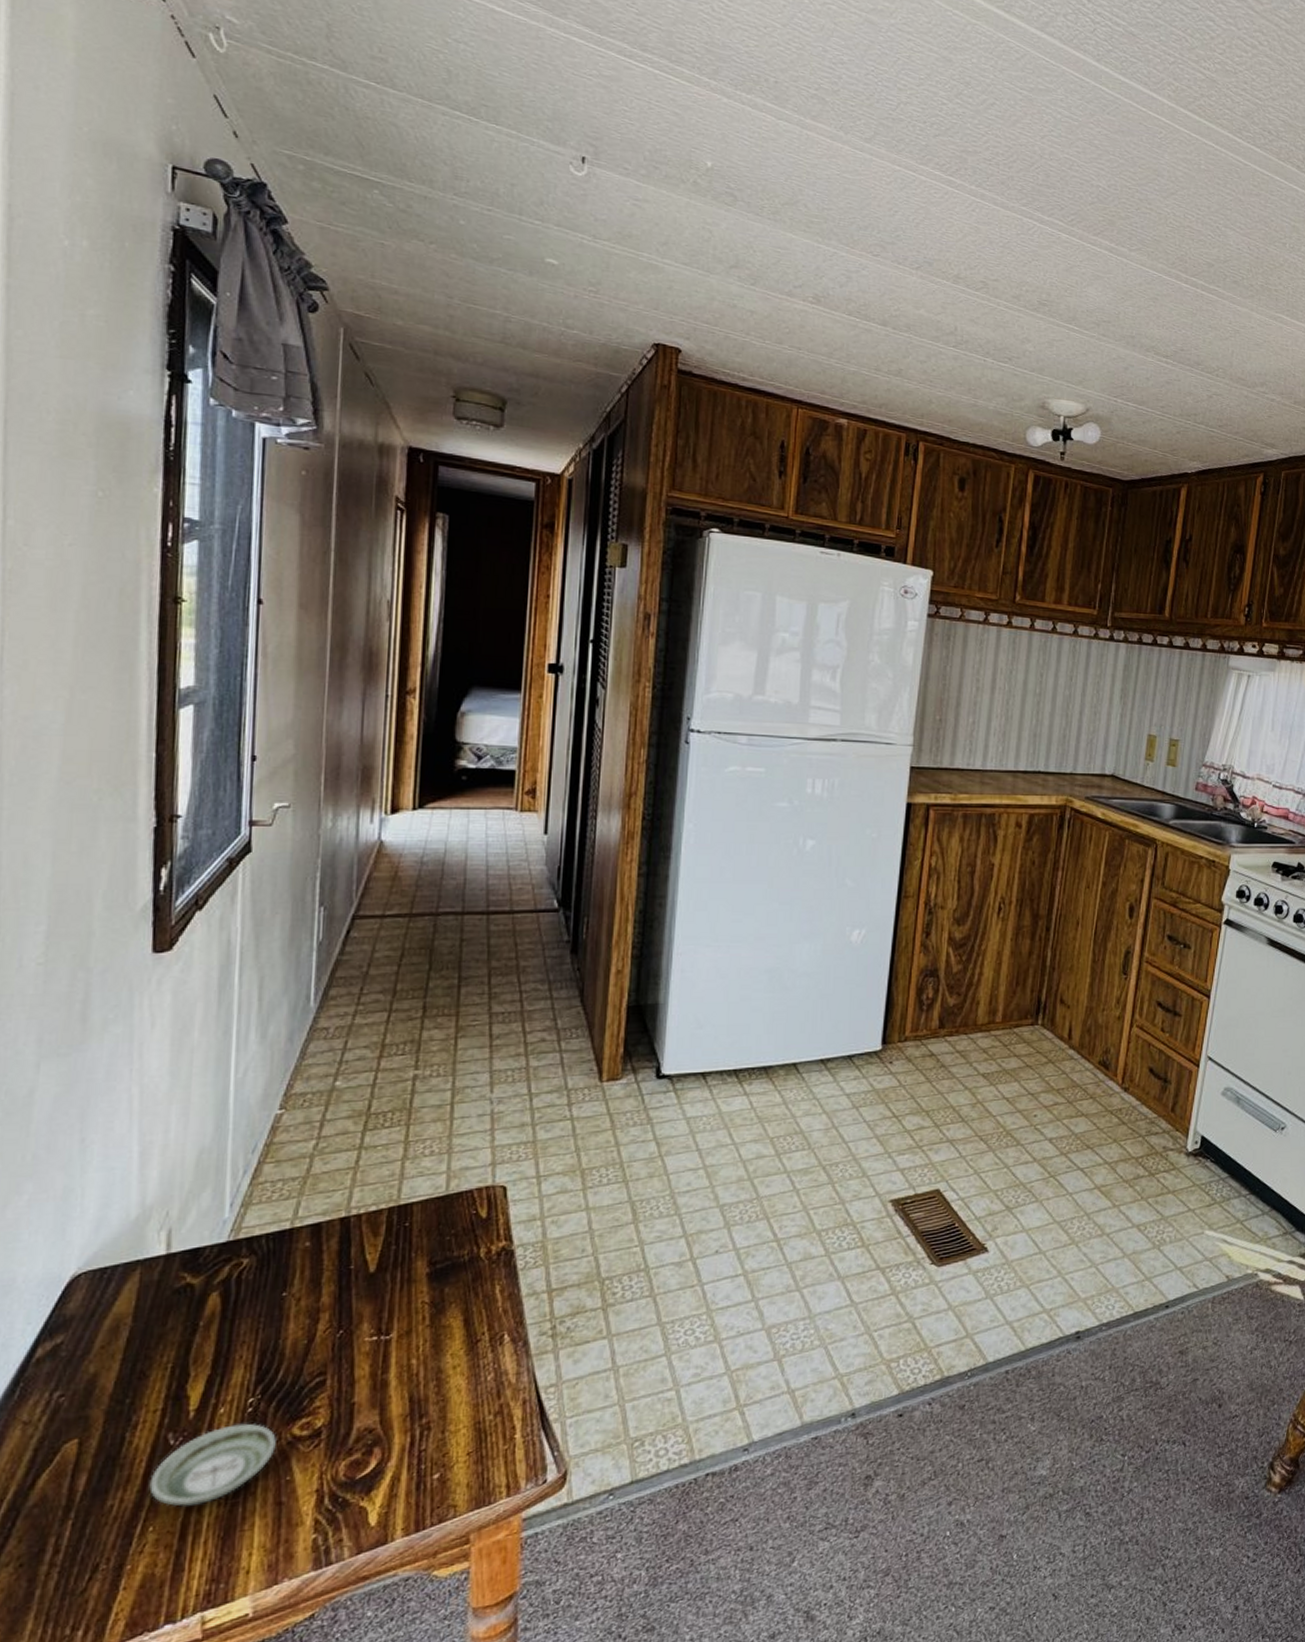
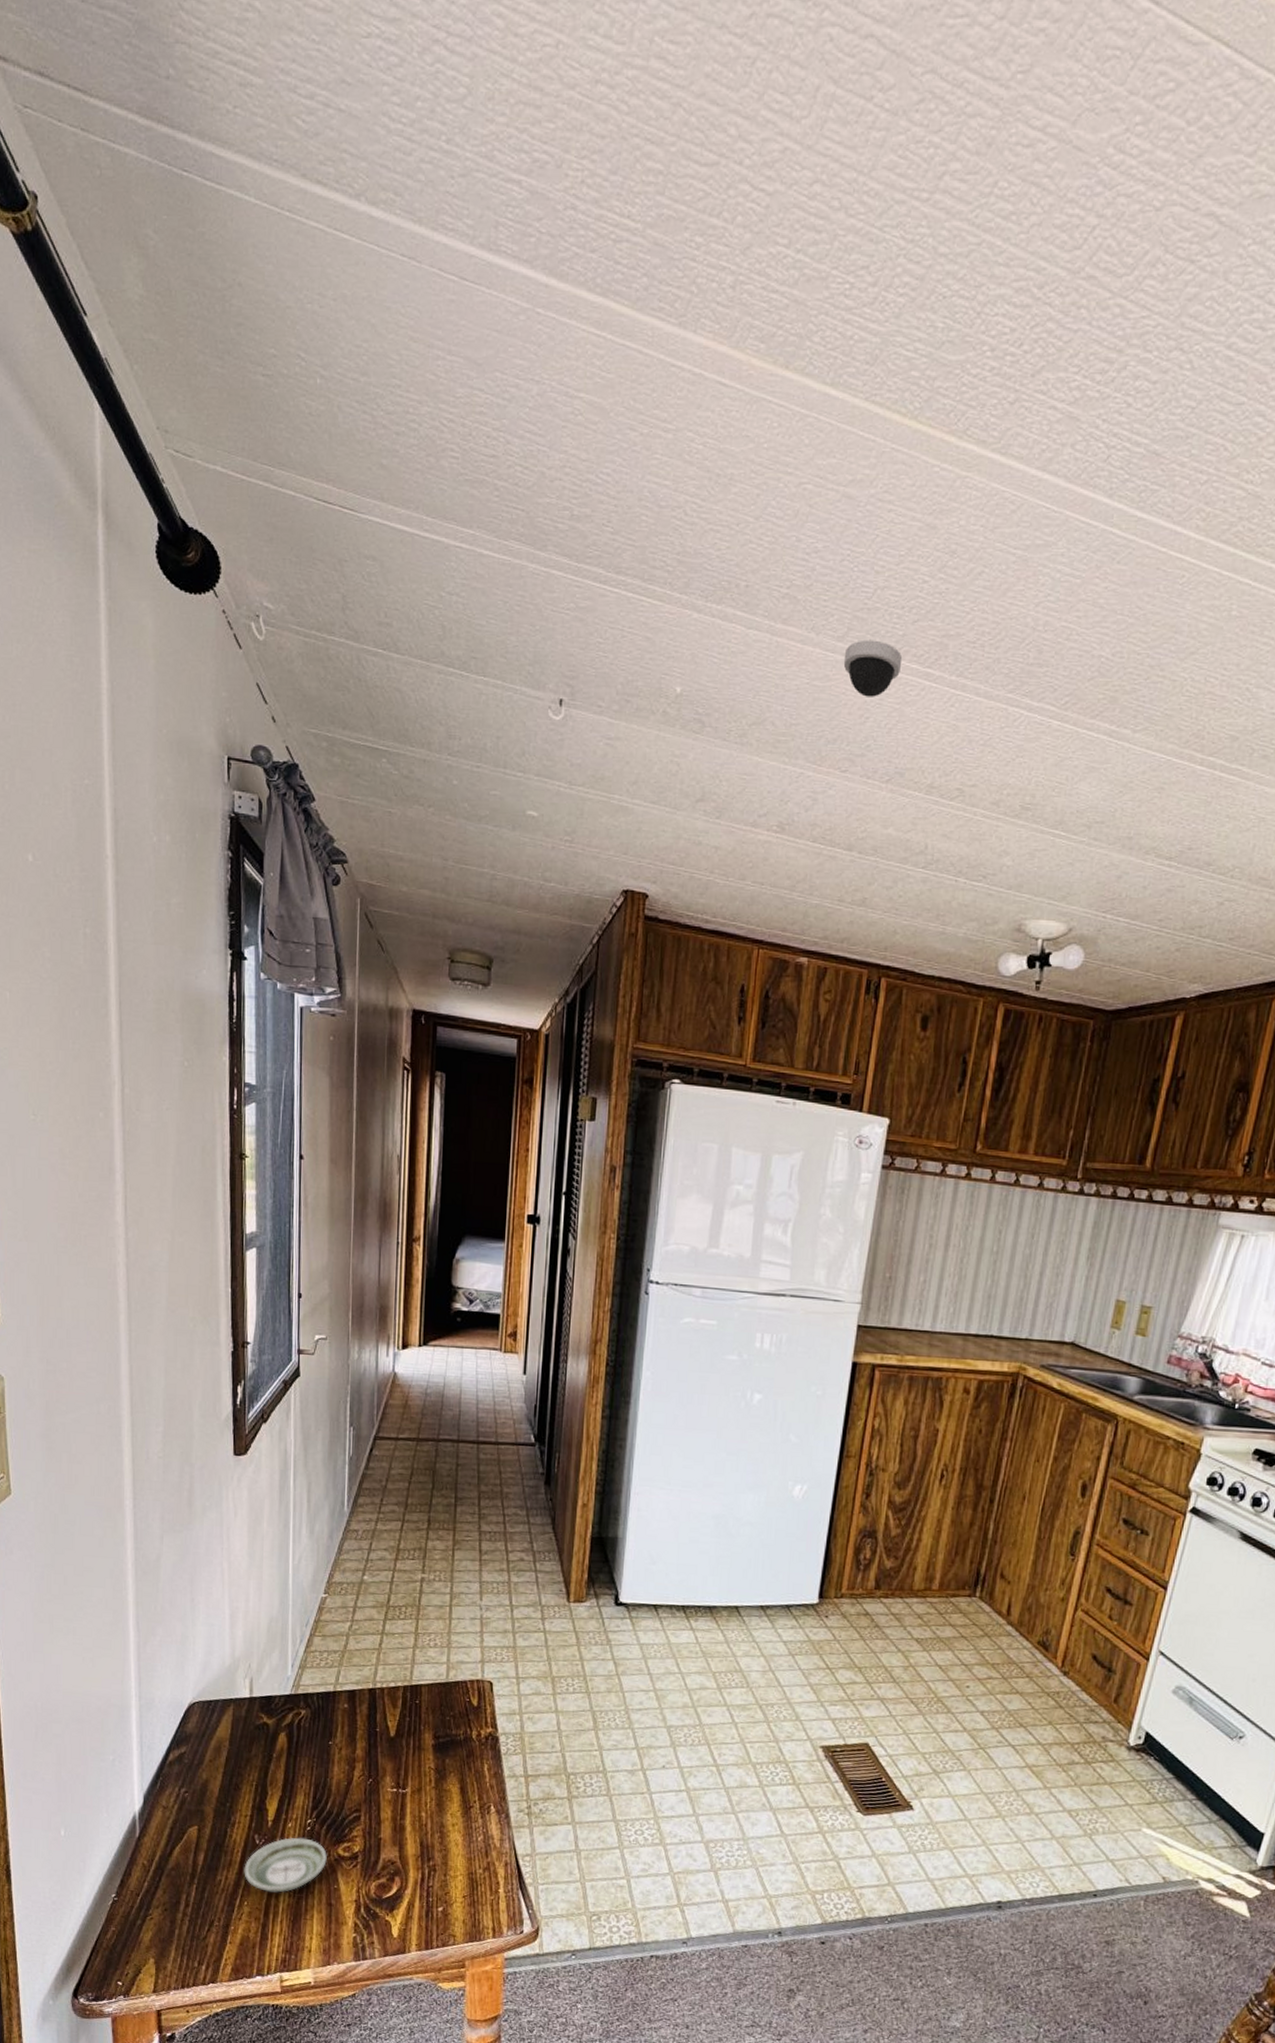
dome security camera: none [871,144,926,195] -> present [843,639,903,697]

